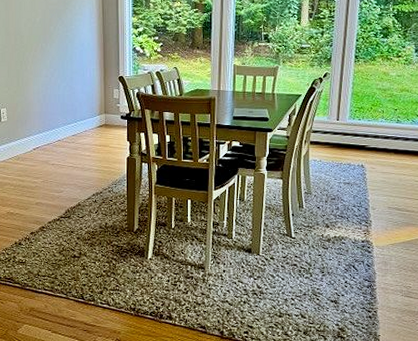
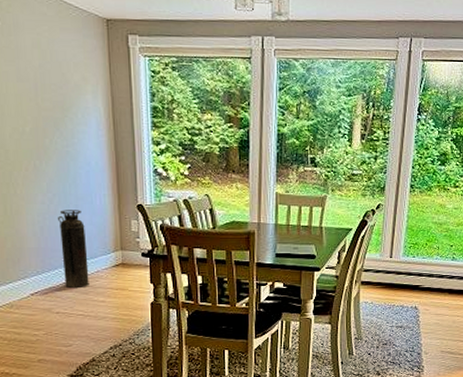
fire extinguisher: none [57,81,79,145] -> present [58,210,89,289]

